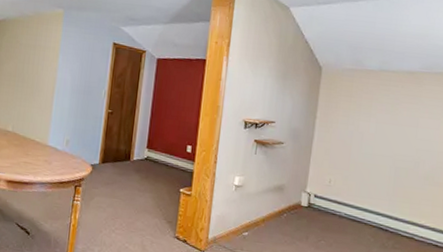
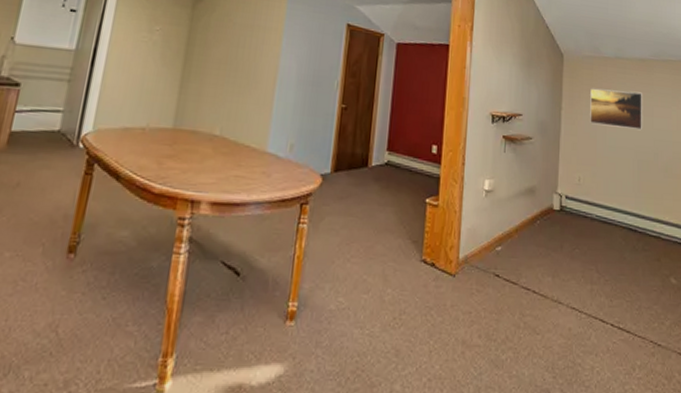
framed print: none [345,99,408,139] -> present [590,88,643,130]

